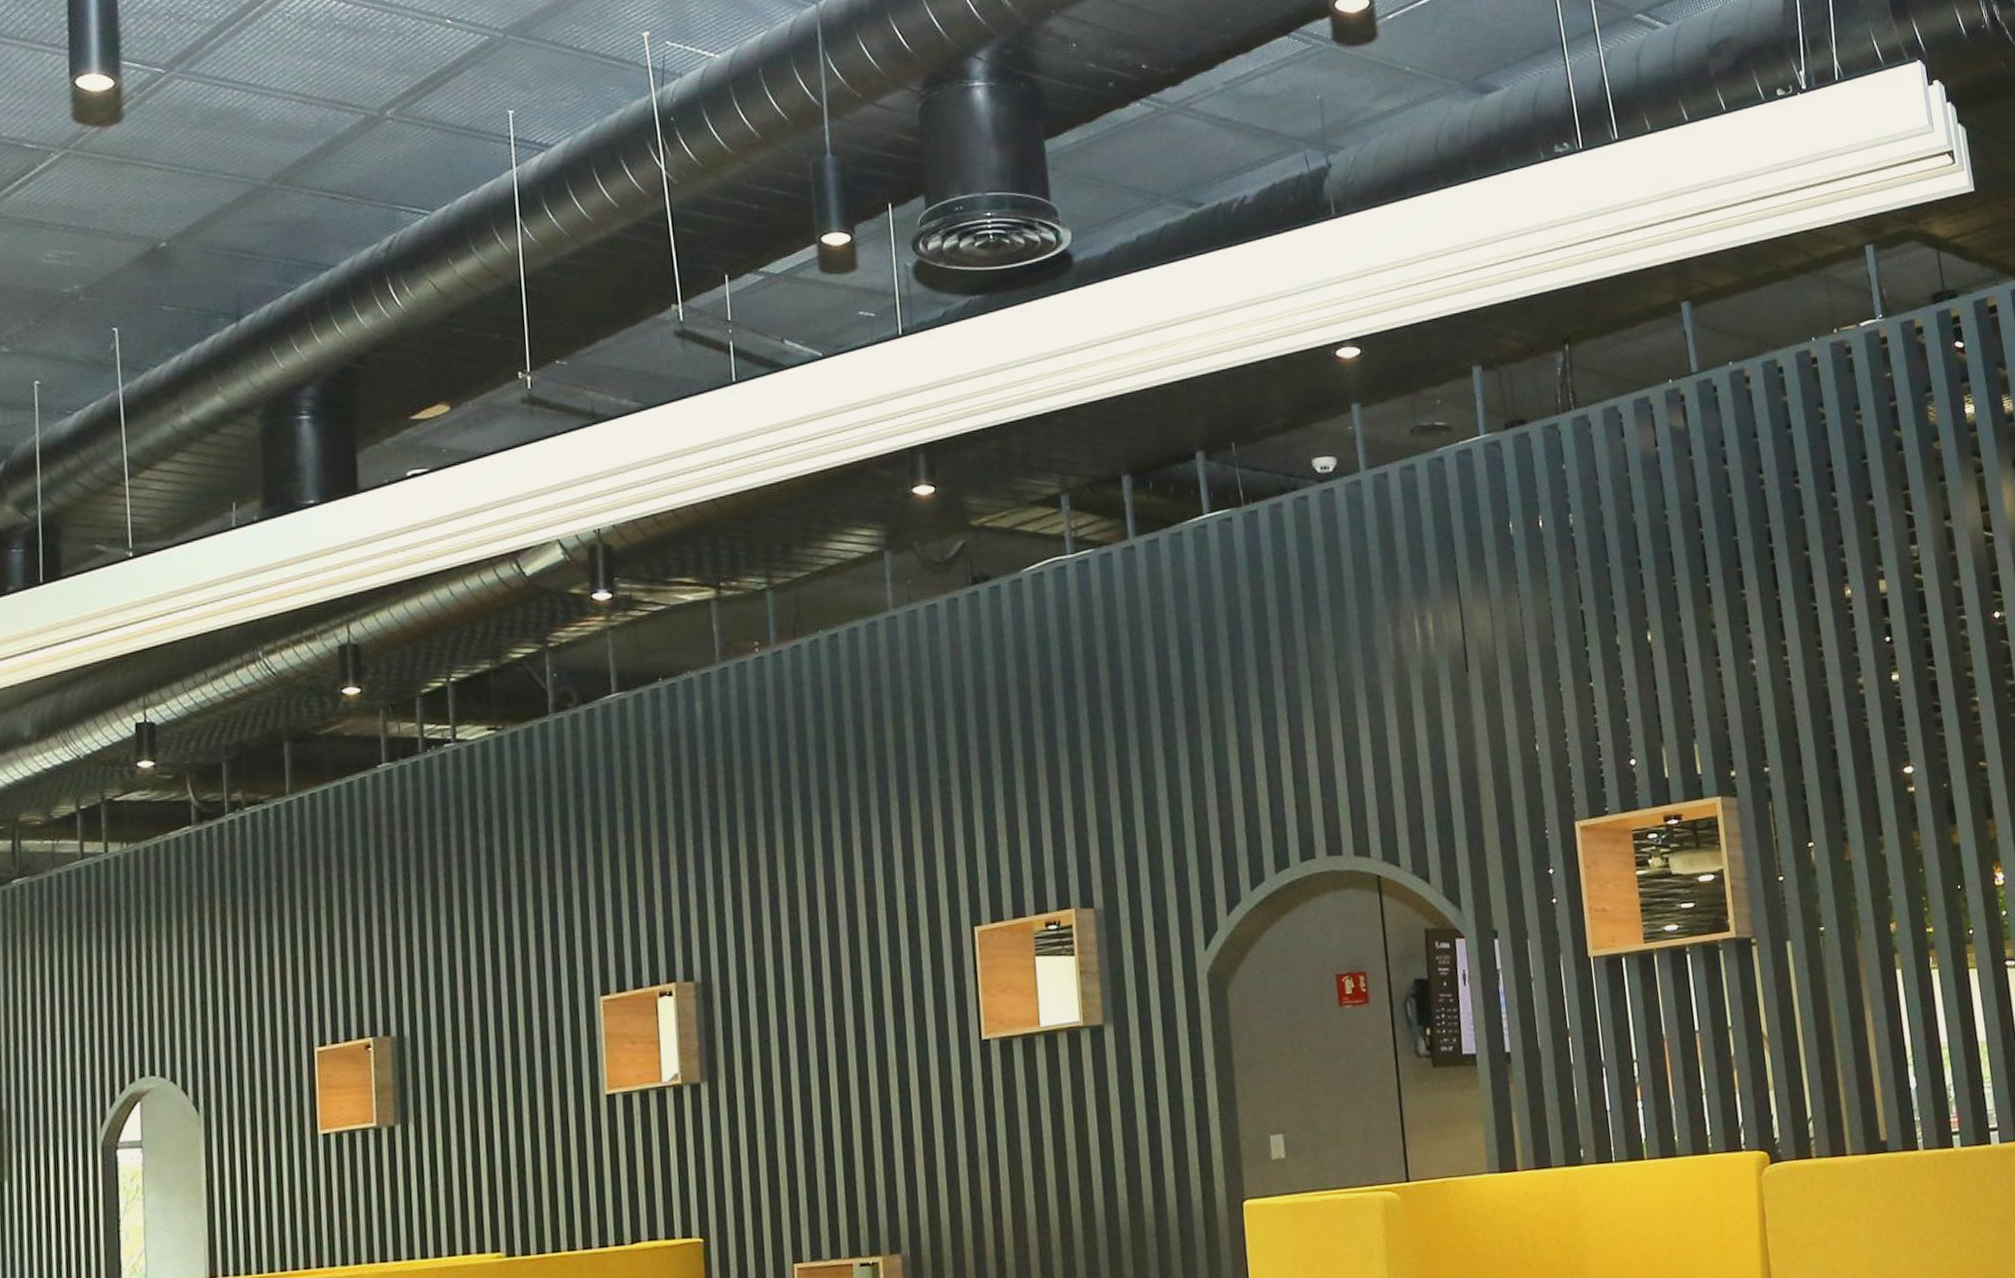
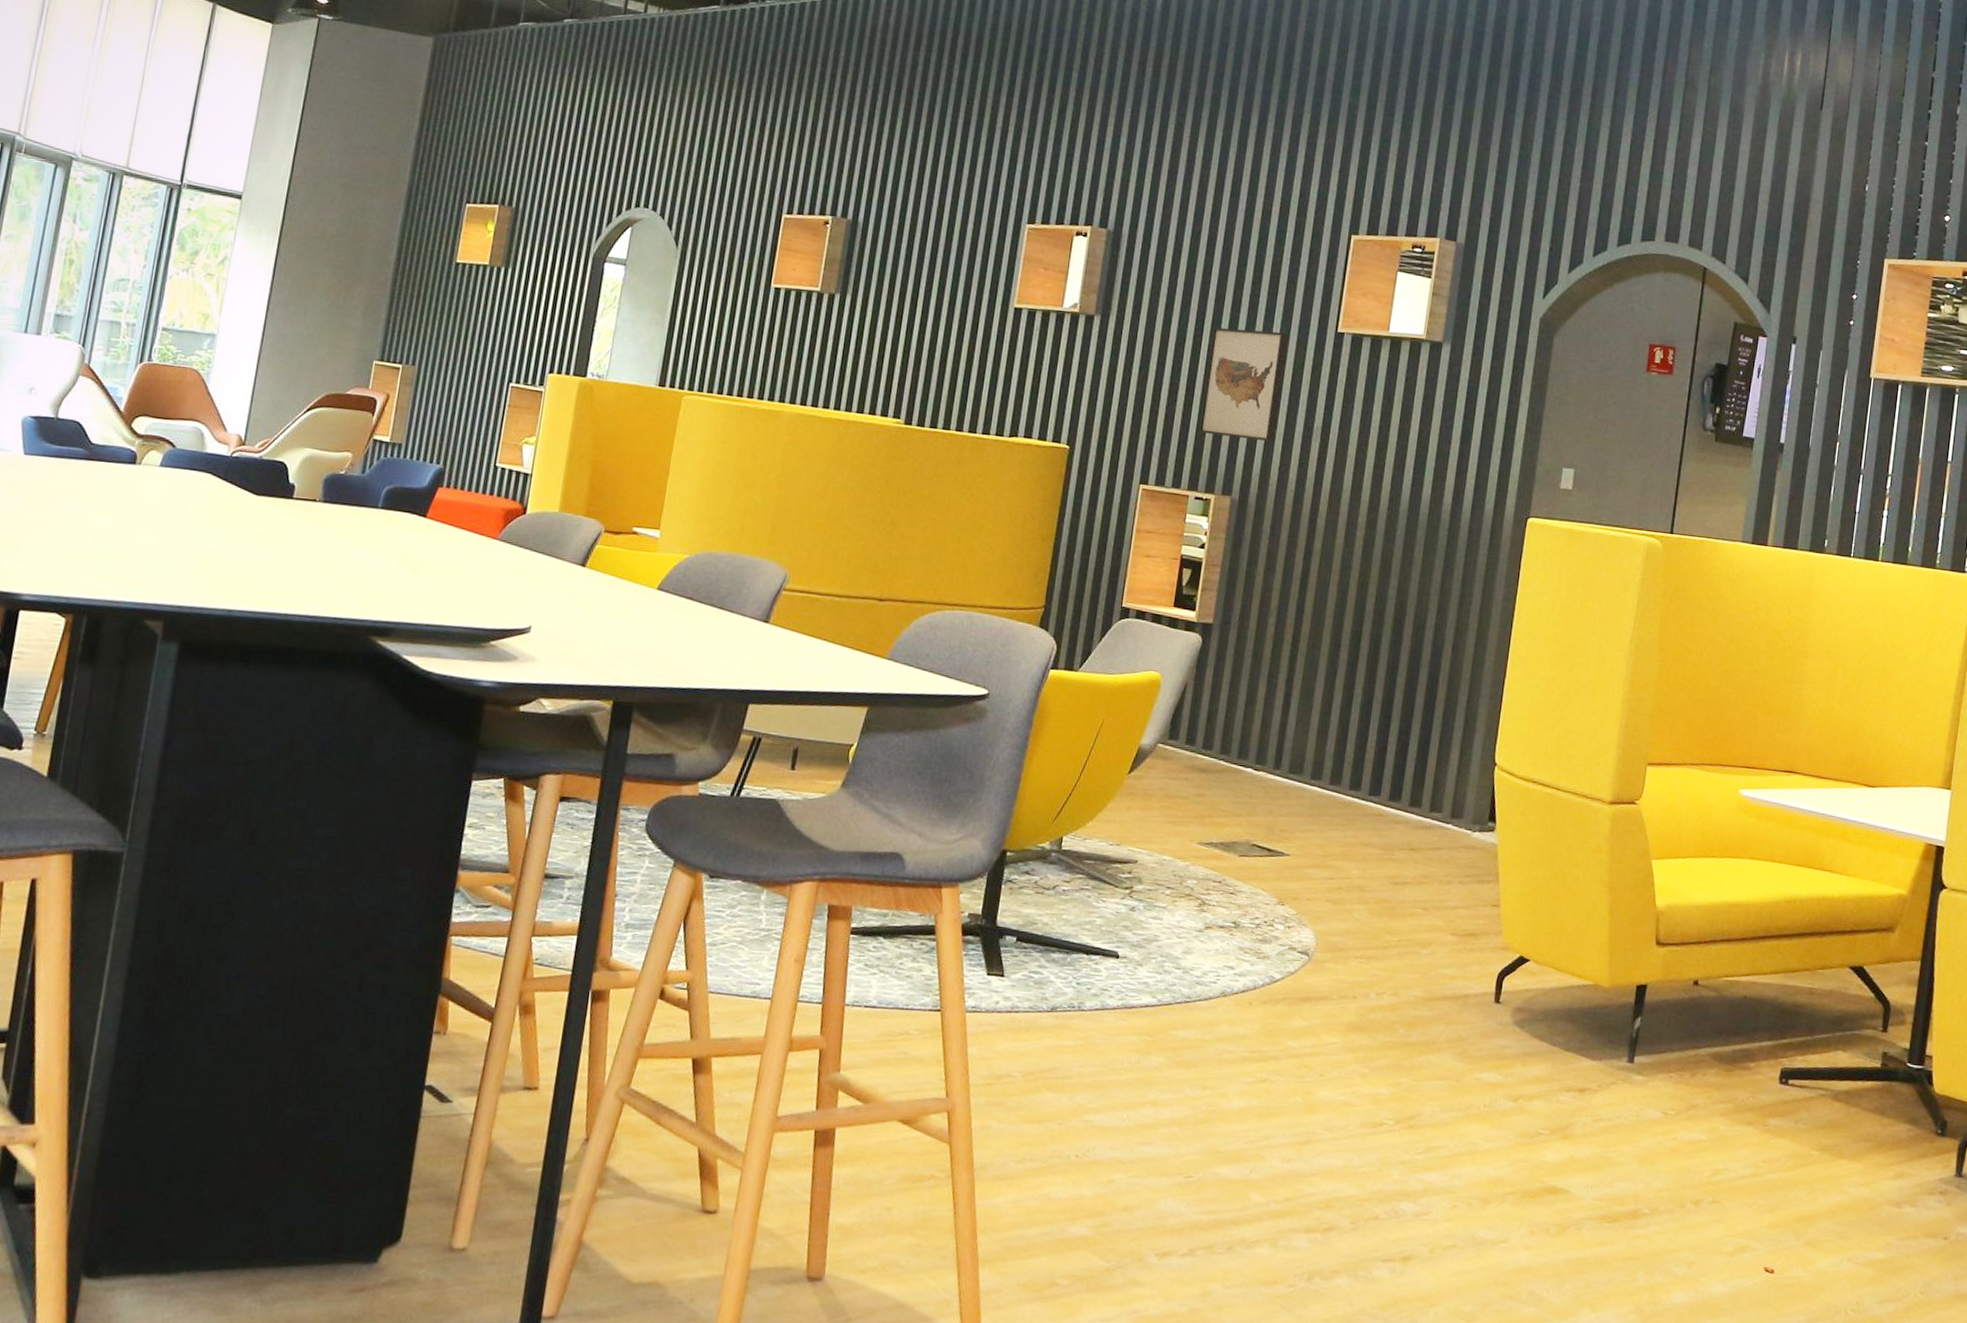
wall art: none [839,1054,937,1190] -> present [1198,327,1289,443]

